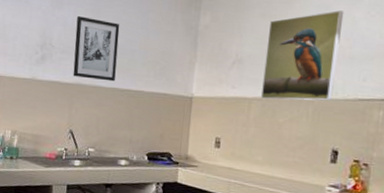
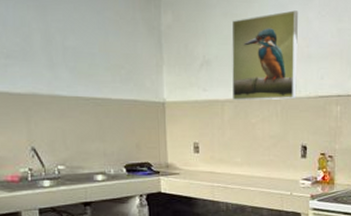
wall art: present [73,16,120,82] -> none [18,14,78,89]

